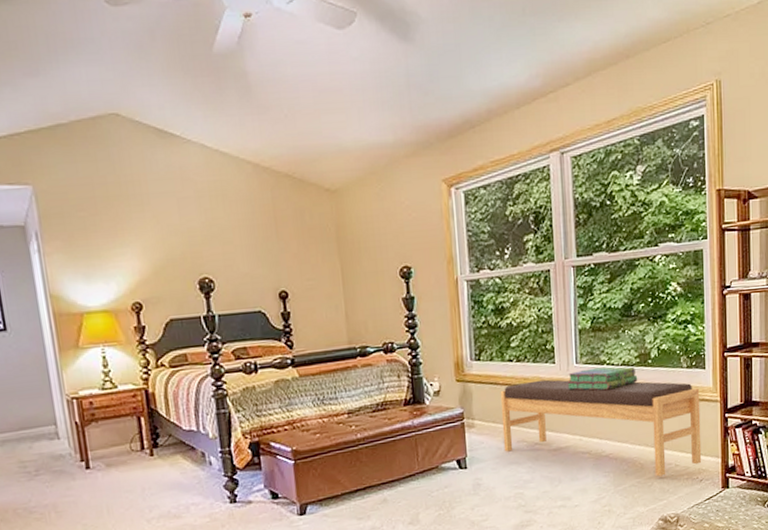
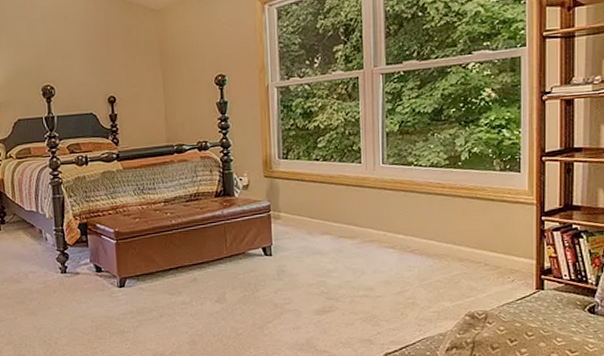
bench: present [500,379,702,477] -> none [306,178,514,274]
stack of books: present [567,366,638,391] -> none [373,167,447,190]

